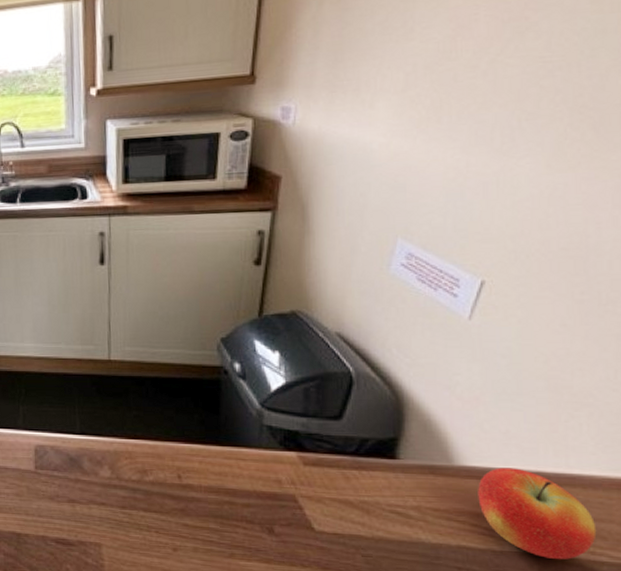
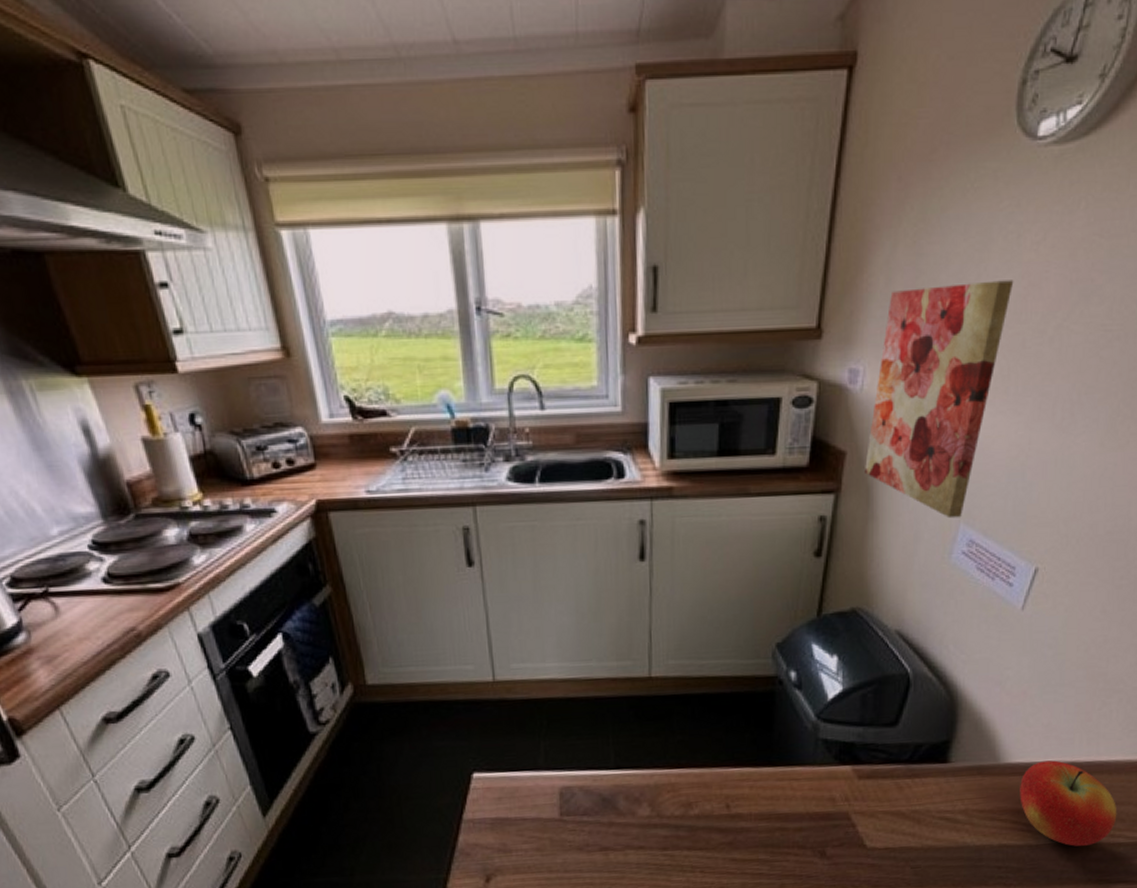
wall art: none [300,24,442,234] -> present [865,280,1014,519]

